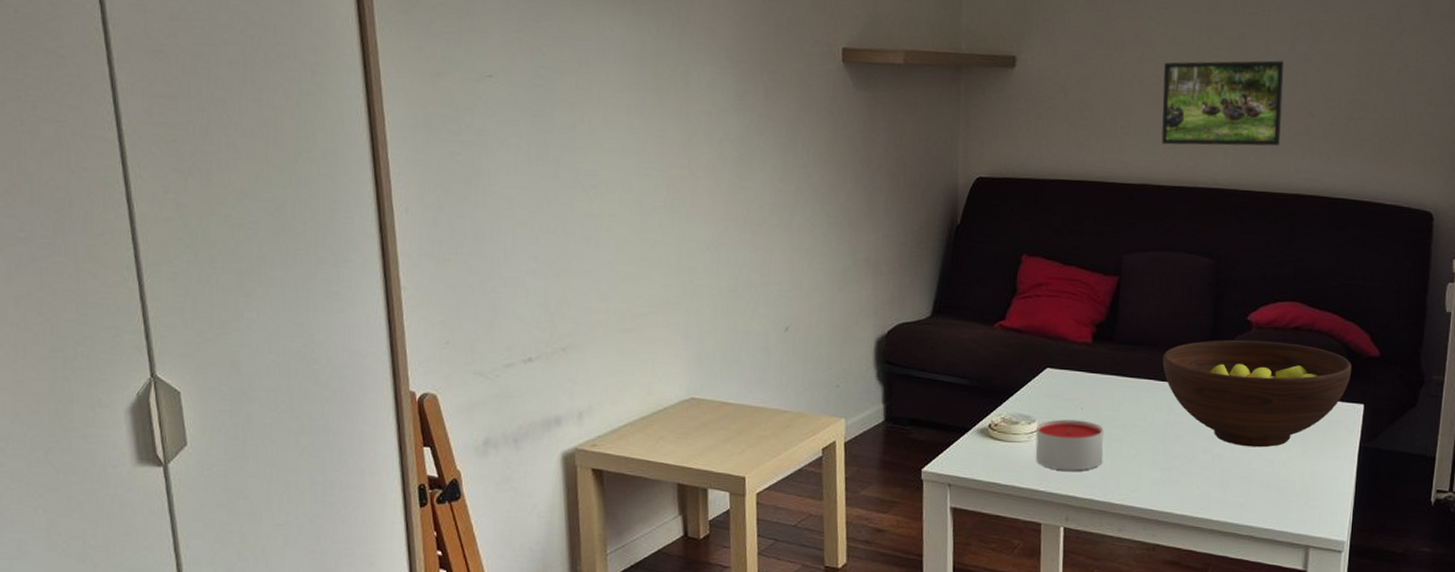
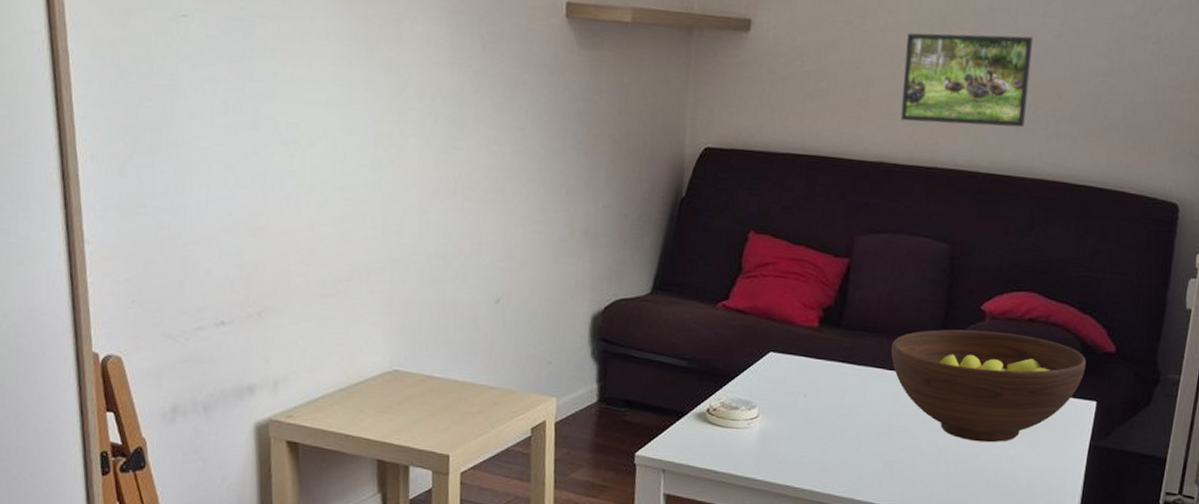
candle: present [1035,419,1104,471] -> none [754,406,827,461]

